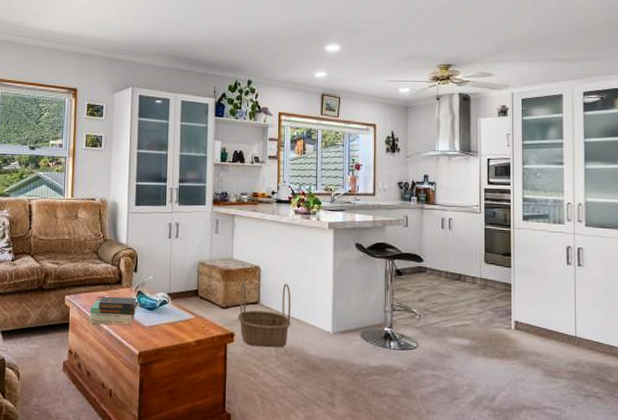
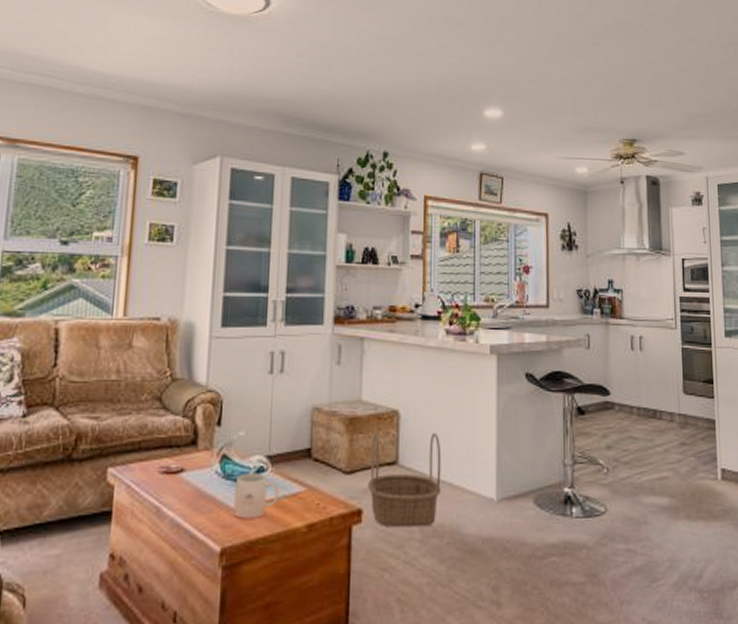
books: present [88,296,139,326] -> none [143,465,224,510]
mug: none [146,304,177,334] -> present [233,473,280,519]

